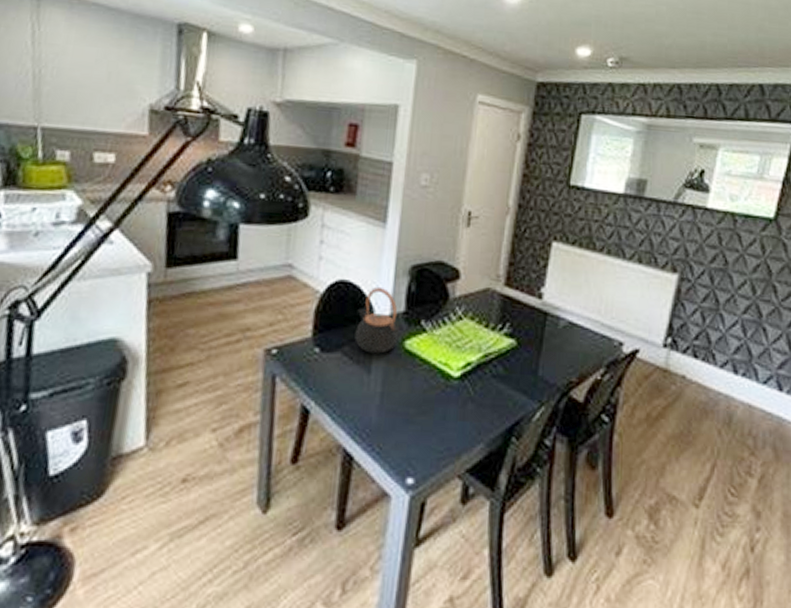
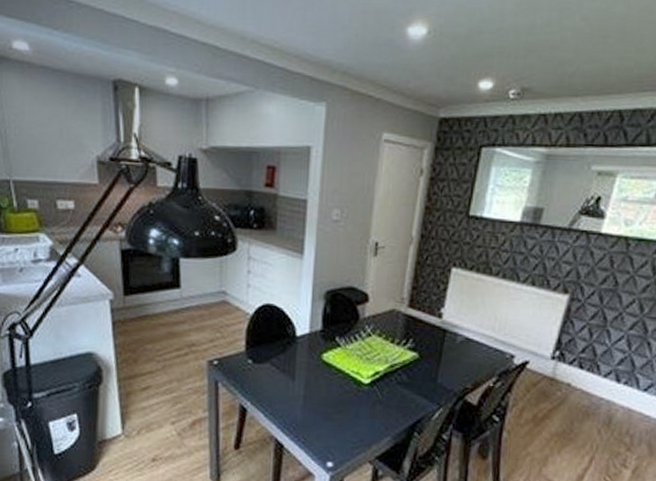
teapot: present [354,286,399,354] -> none [280,309,317,365]

